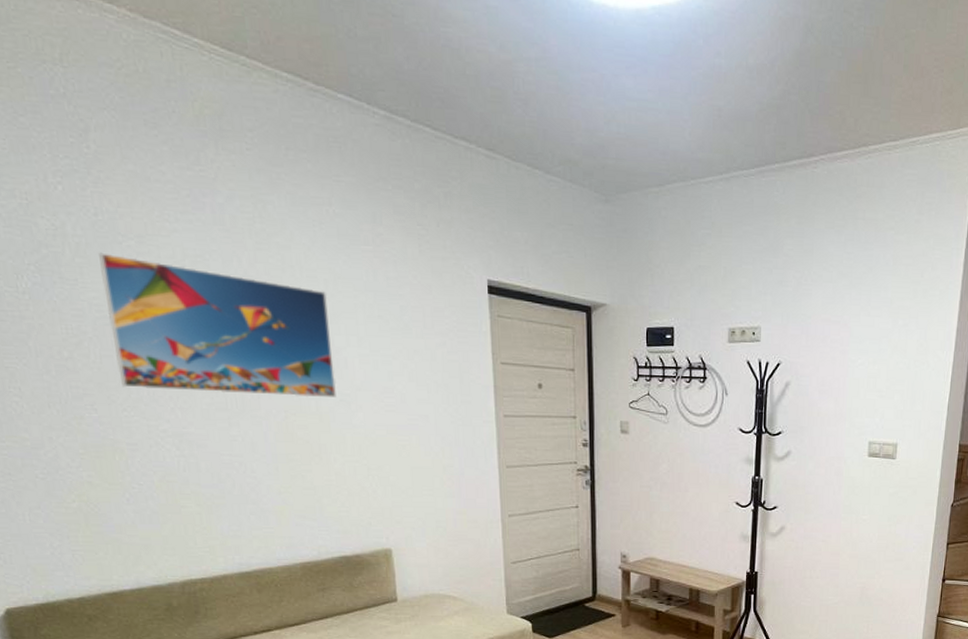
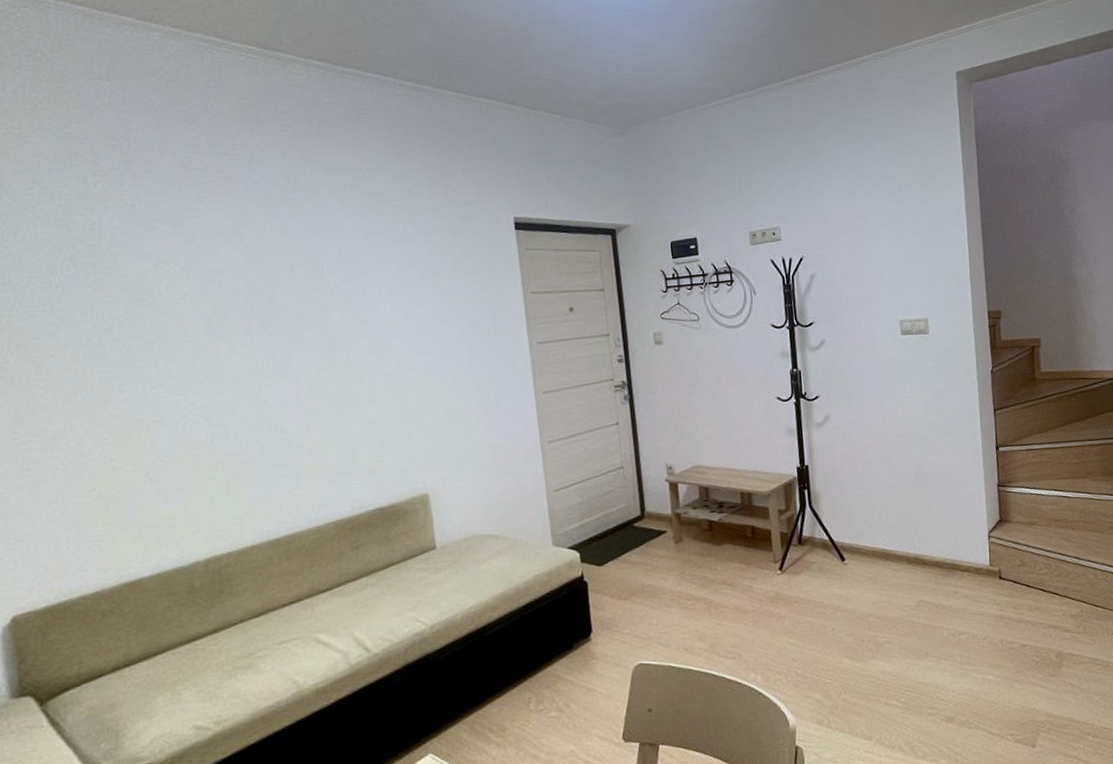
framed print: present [99,252,337,399] -> none [134,239,369,366]

